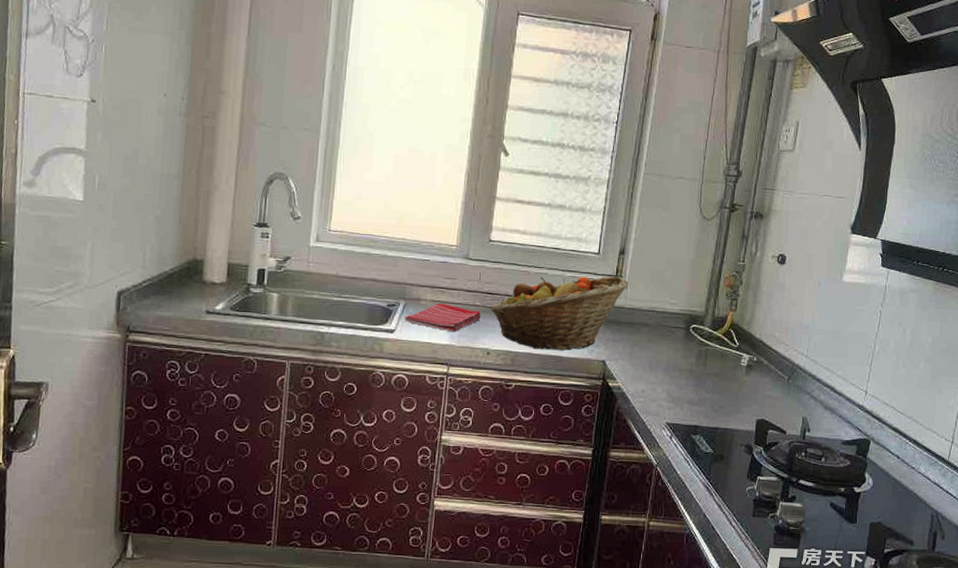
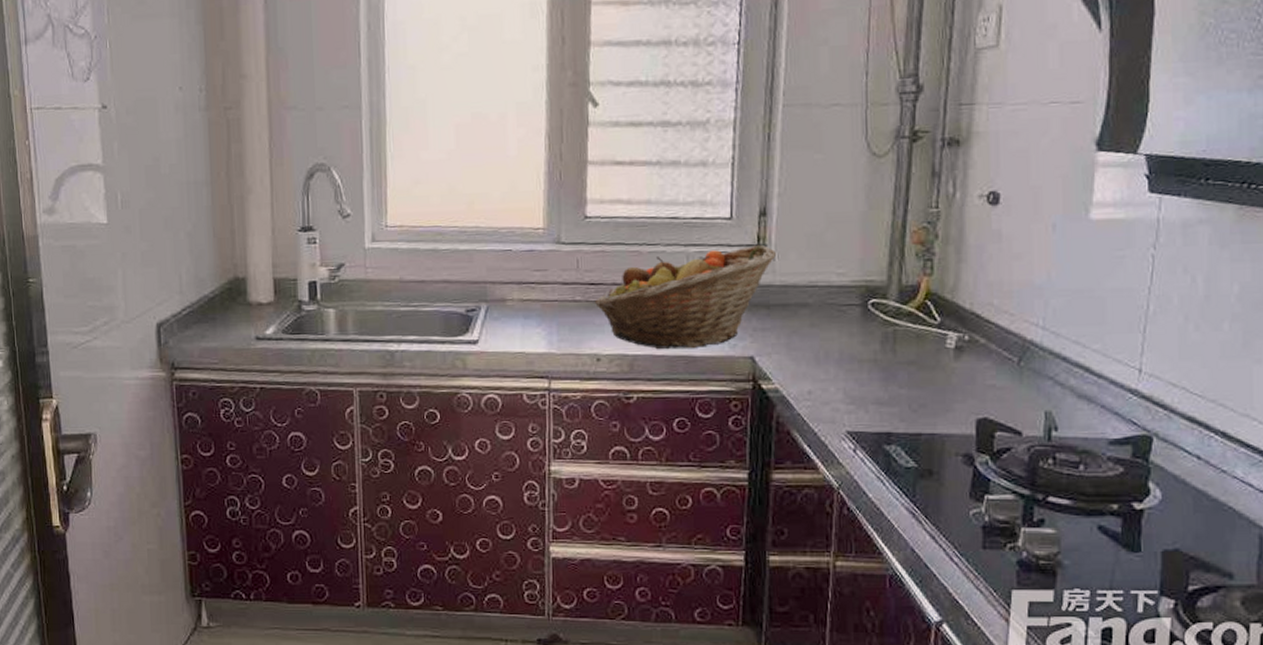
dish towel: present [404,303,481,332] -> none [488,302,584,337]

